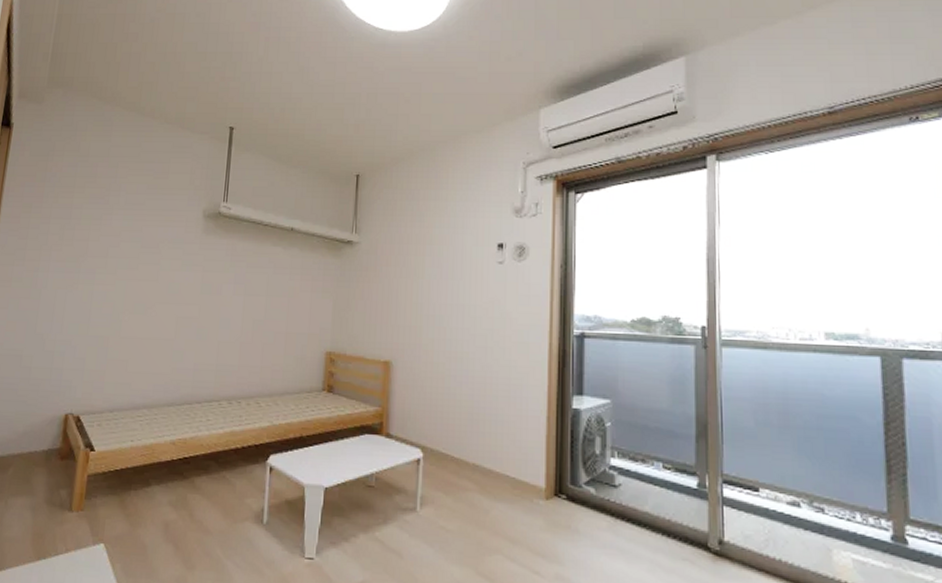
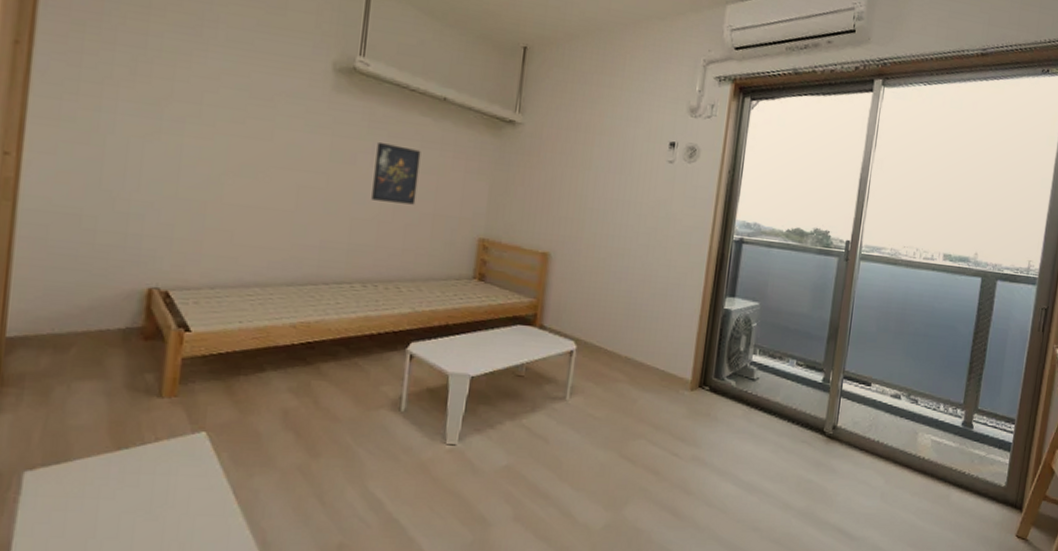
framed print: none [234,273,274,326] -> present [371,143,421,205]

